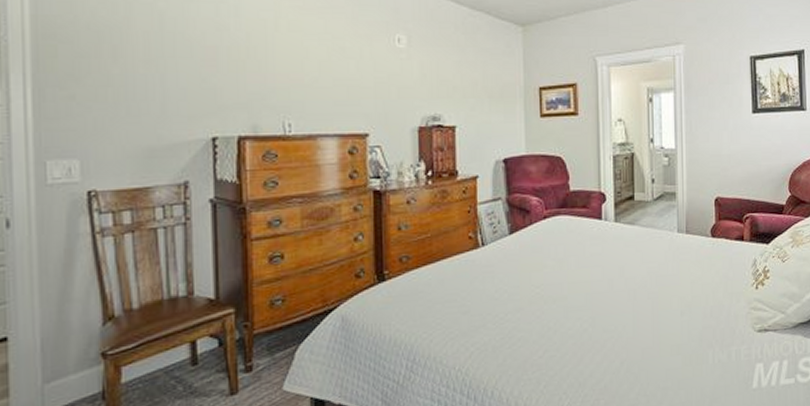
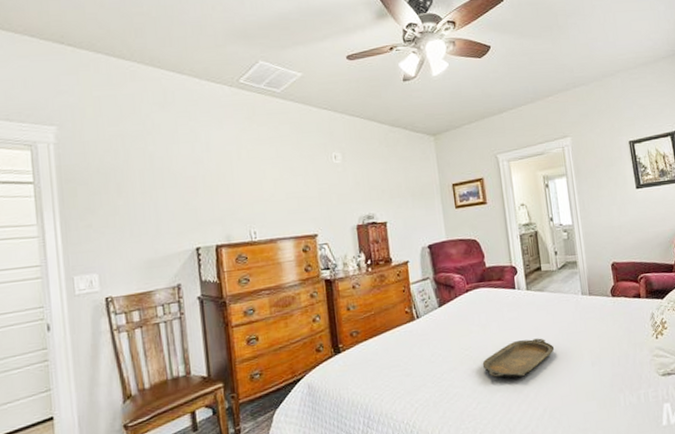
serving tray: none [554,279,640,325] -> present [482,338,555,379]

